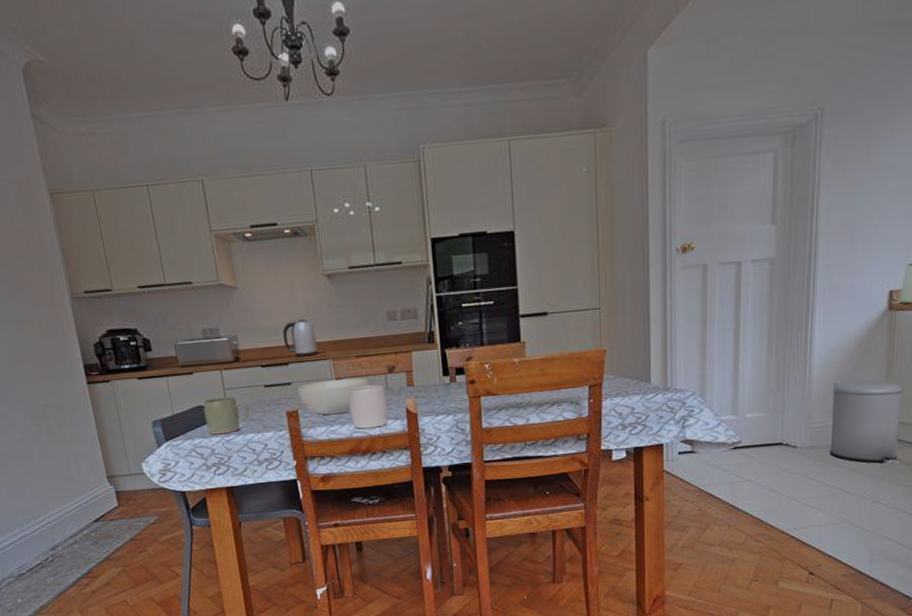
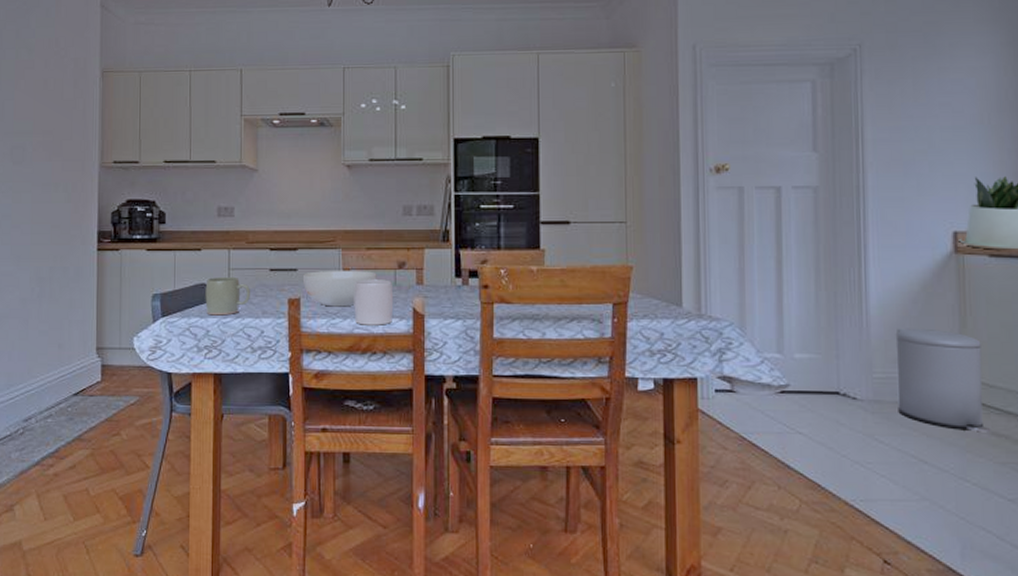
toaster: present [172,334,242,368] -> none [186,214,252,244]
kettle: present [282,318,319,357] -> none [296,205,329,244]

